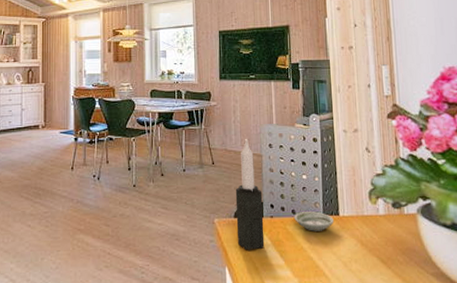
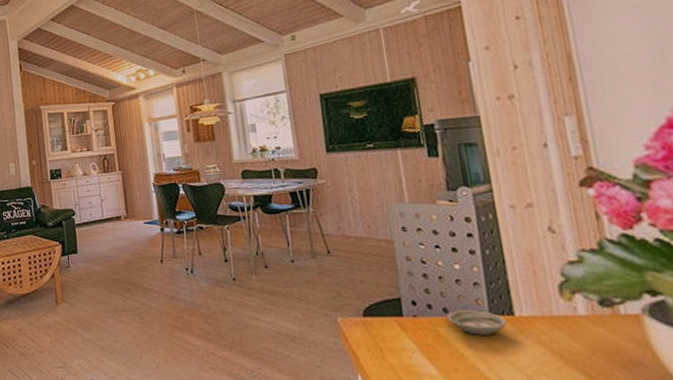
candle: present [235,139,265,250] -> none [361,222,409,356]

